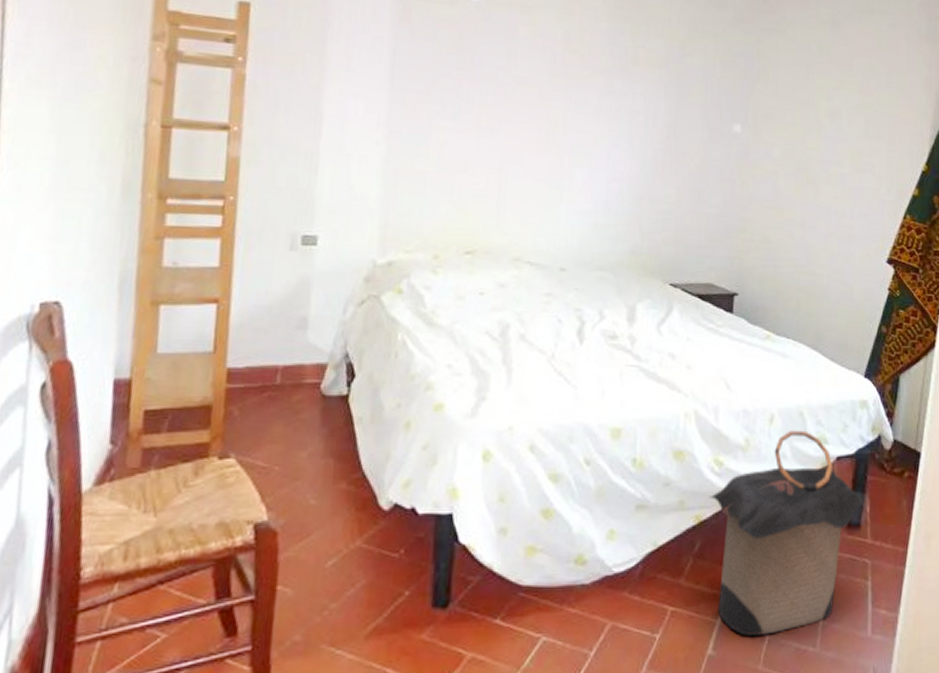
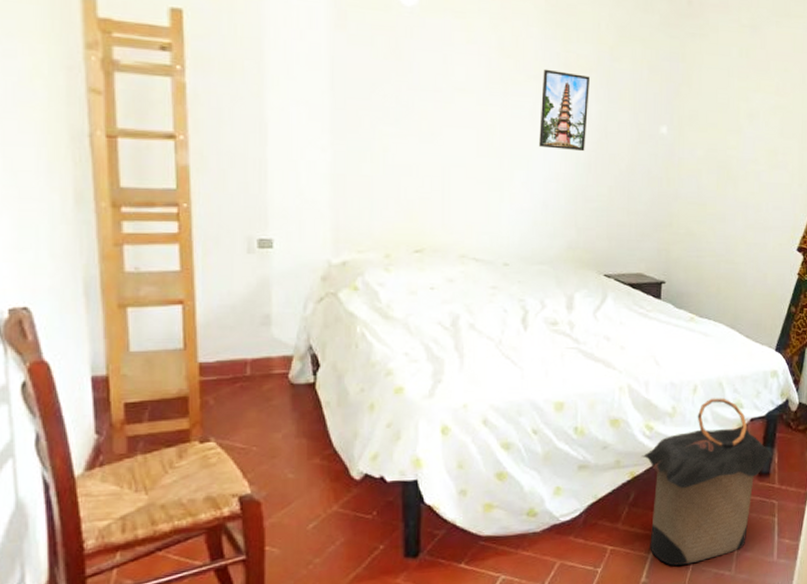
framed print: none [603,64,659,150] -> present [539,69,590,152]

